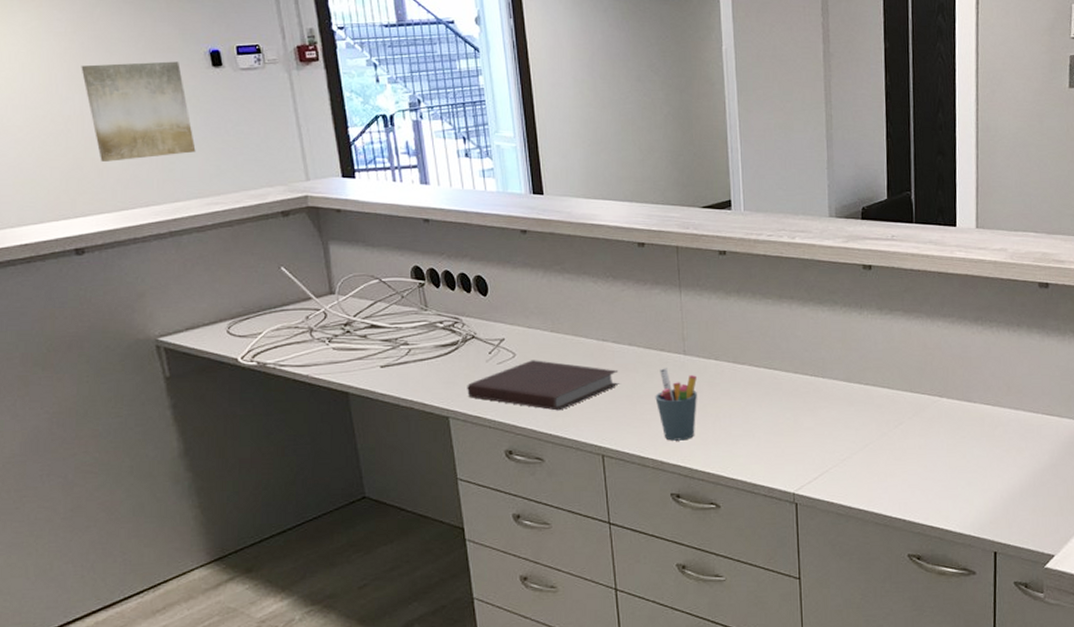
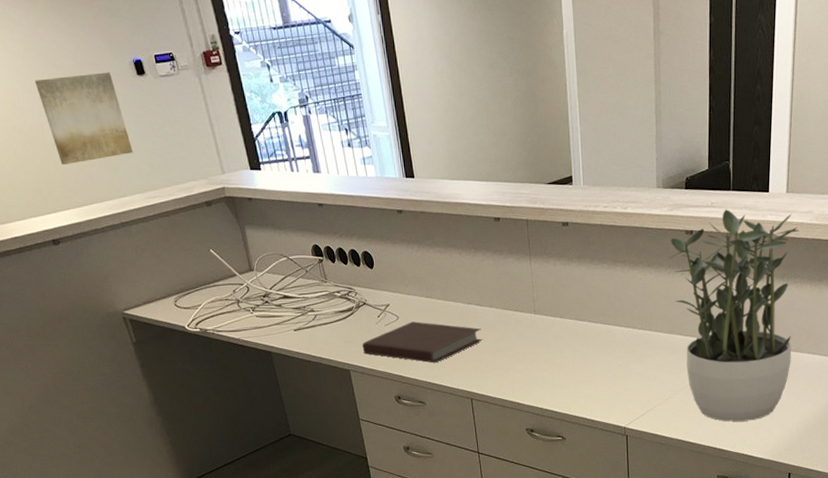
pen holder: present [655,368,697,441] -> none [512,325,546,386]
potted plant: none [844,243,993,488] -> present [668,209,800,422]

